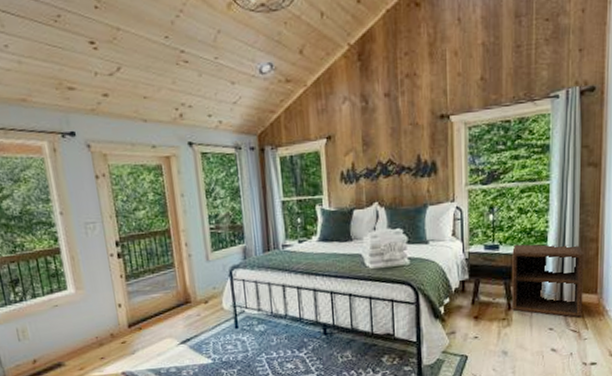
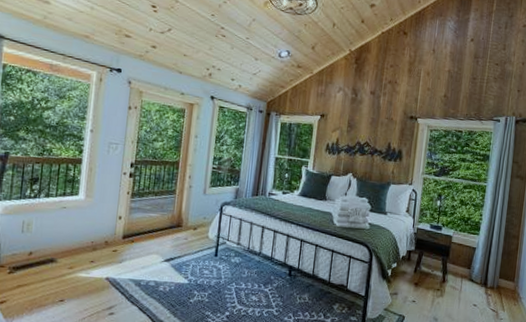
nightstand: present [512,244,584,318] -> none [446,228,507,300]

